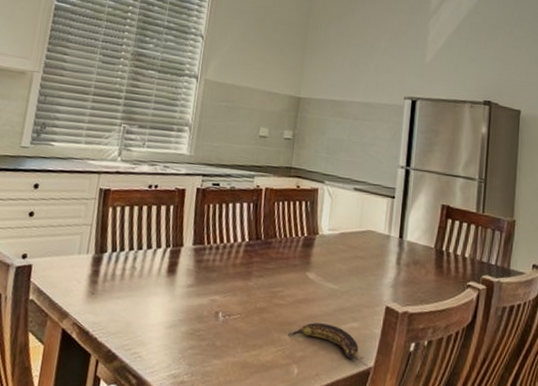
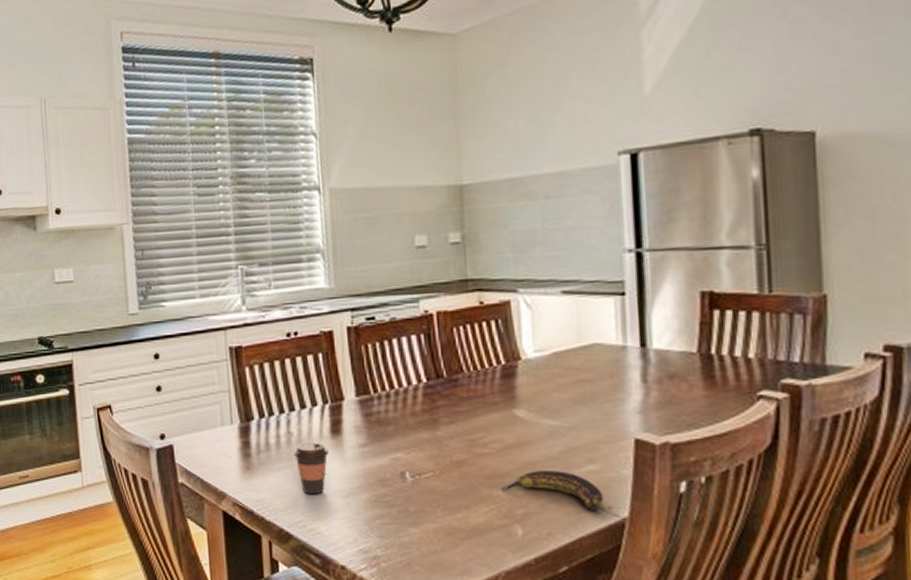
coffee cup: none [133,277,163,323] -> present [293,442,329,495]

